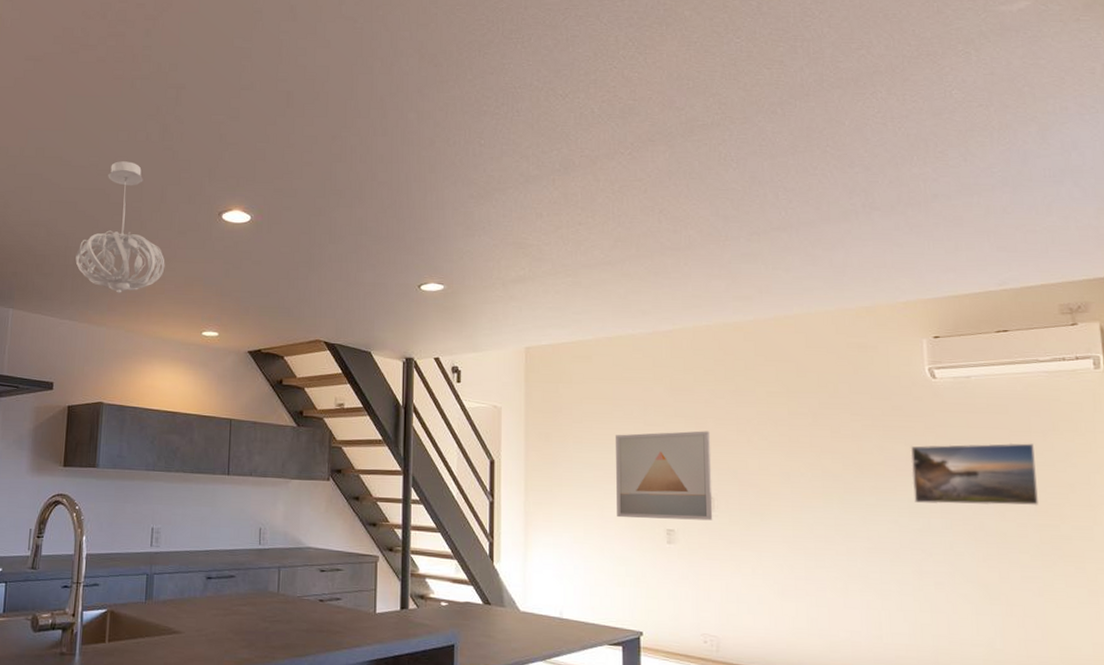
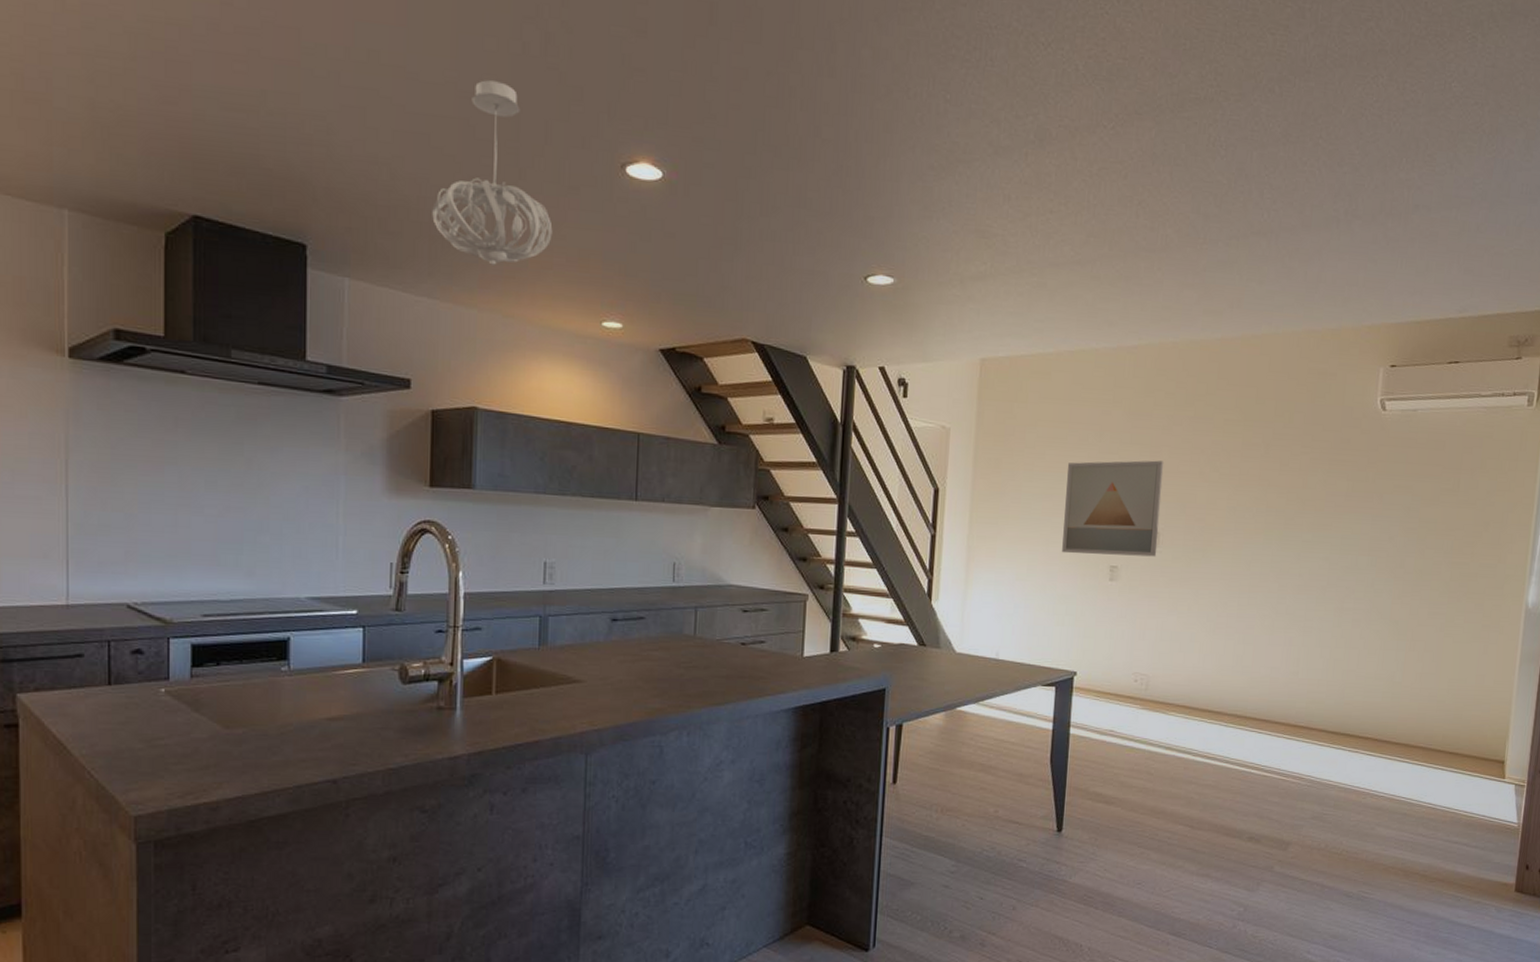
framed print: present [910,443,1038,506] -> none [1347,480,1461,544]

